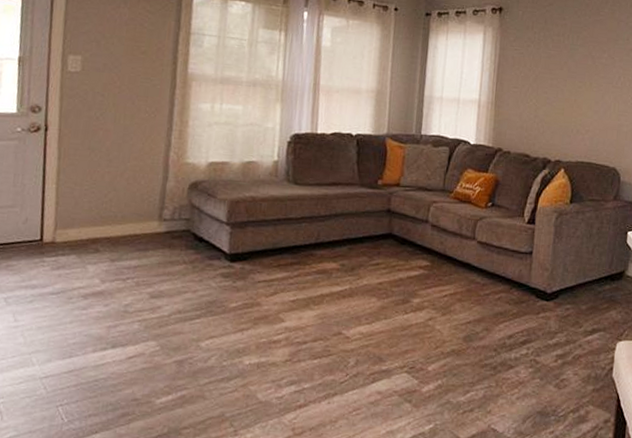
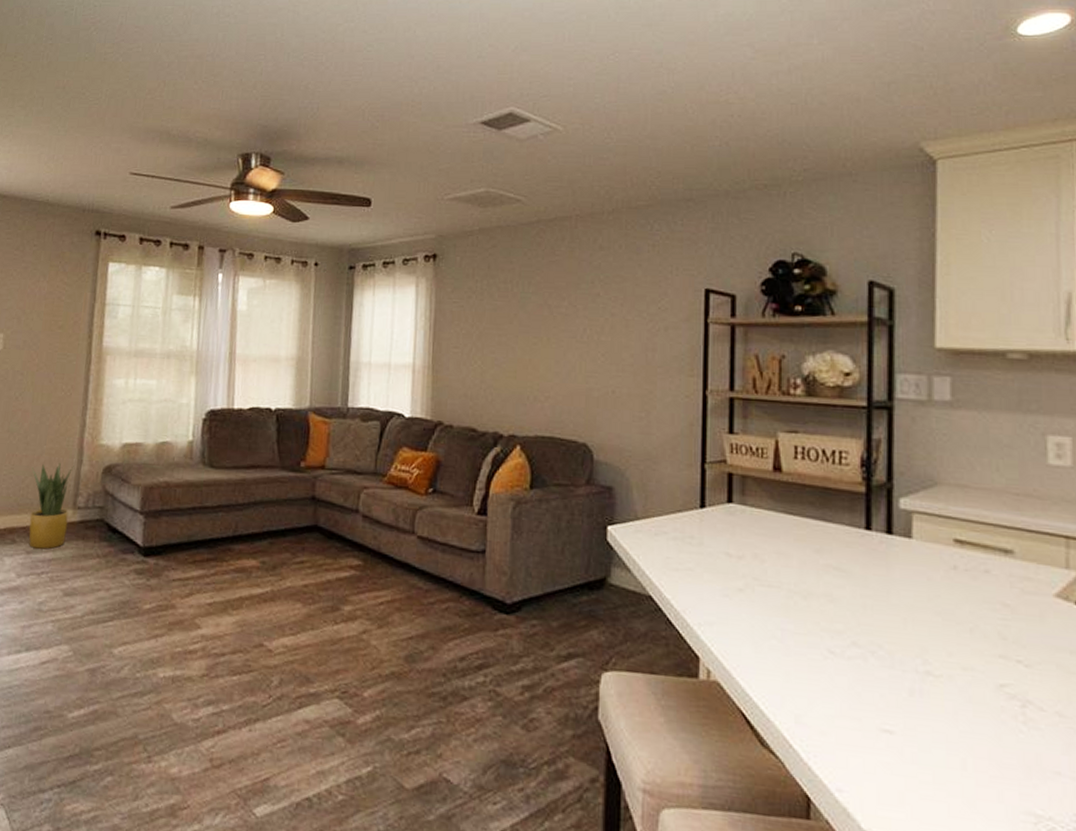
planter: none [112,179,160,257] -> present [28,463,74,549]

